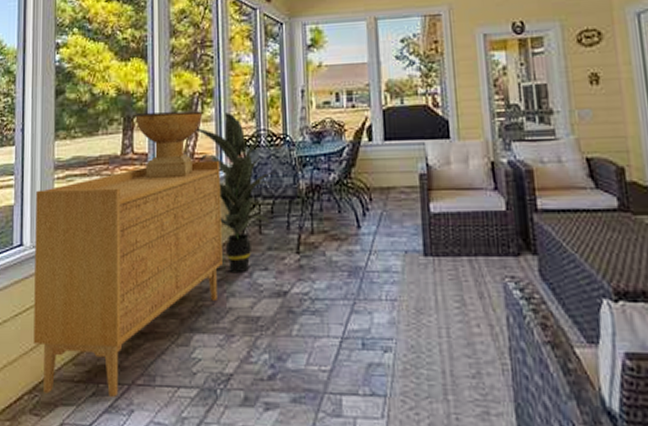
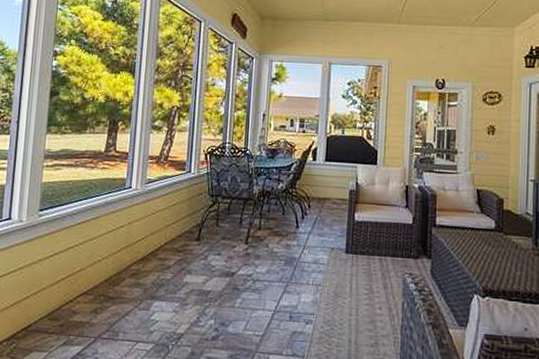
sideboard: present [33,160,223,397] -> none [14,162,190,347]
decorative bowl: present [135,111,202,179] -> none [120,119,178,175]
indoor plant: present [195,112,275,274] -> none [170,126,234,256]

